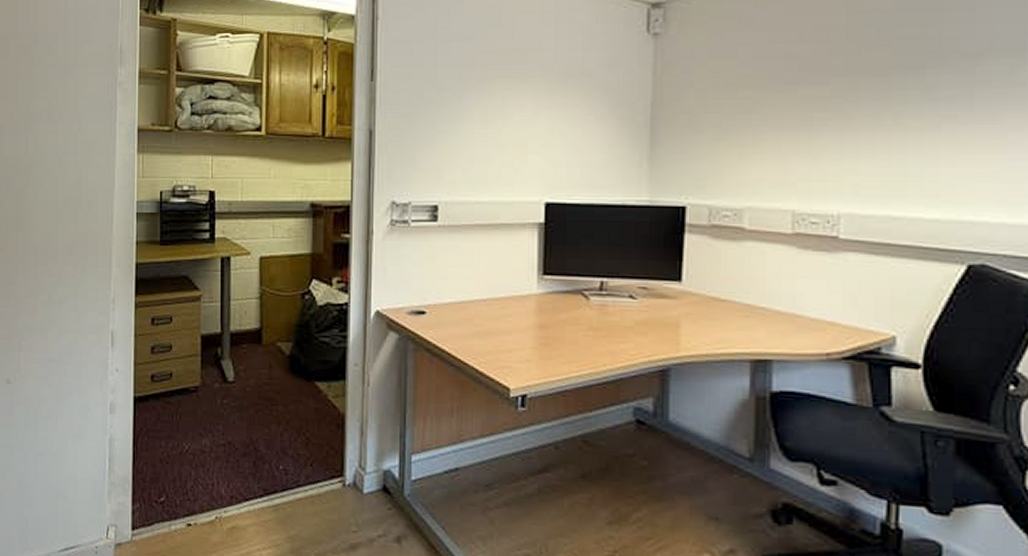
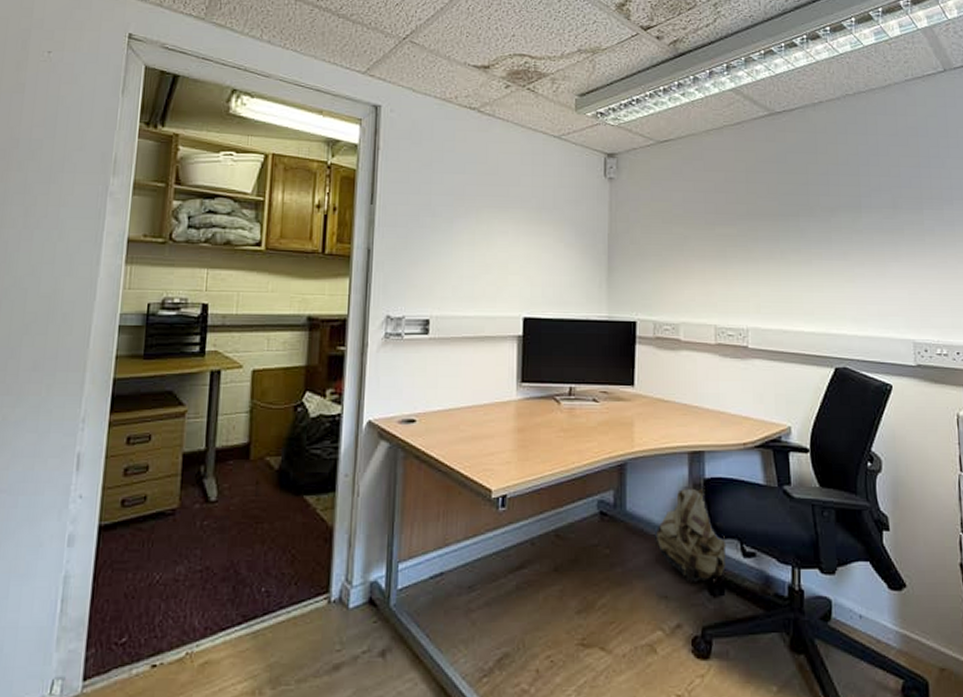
backpack: none [706,401,798,506] -> present [657,488,726,582]

